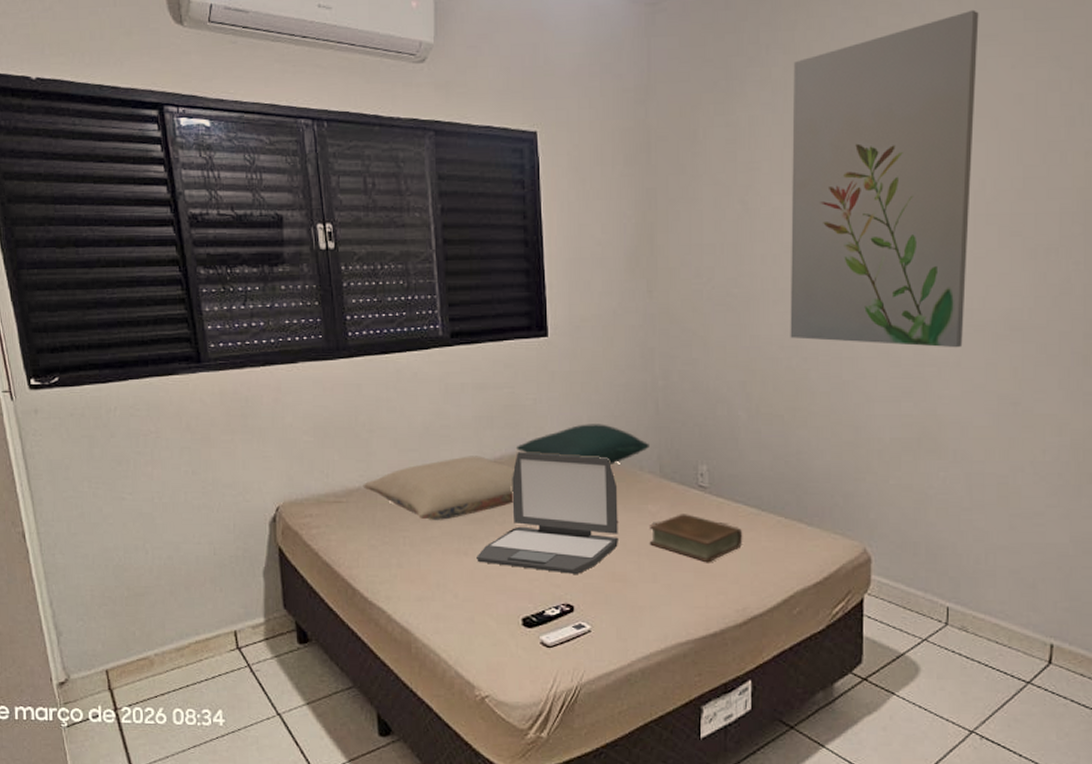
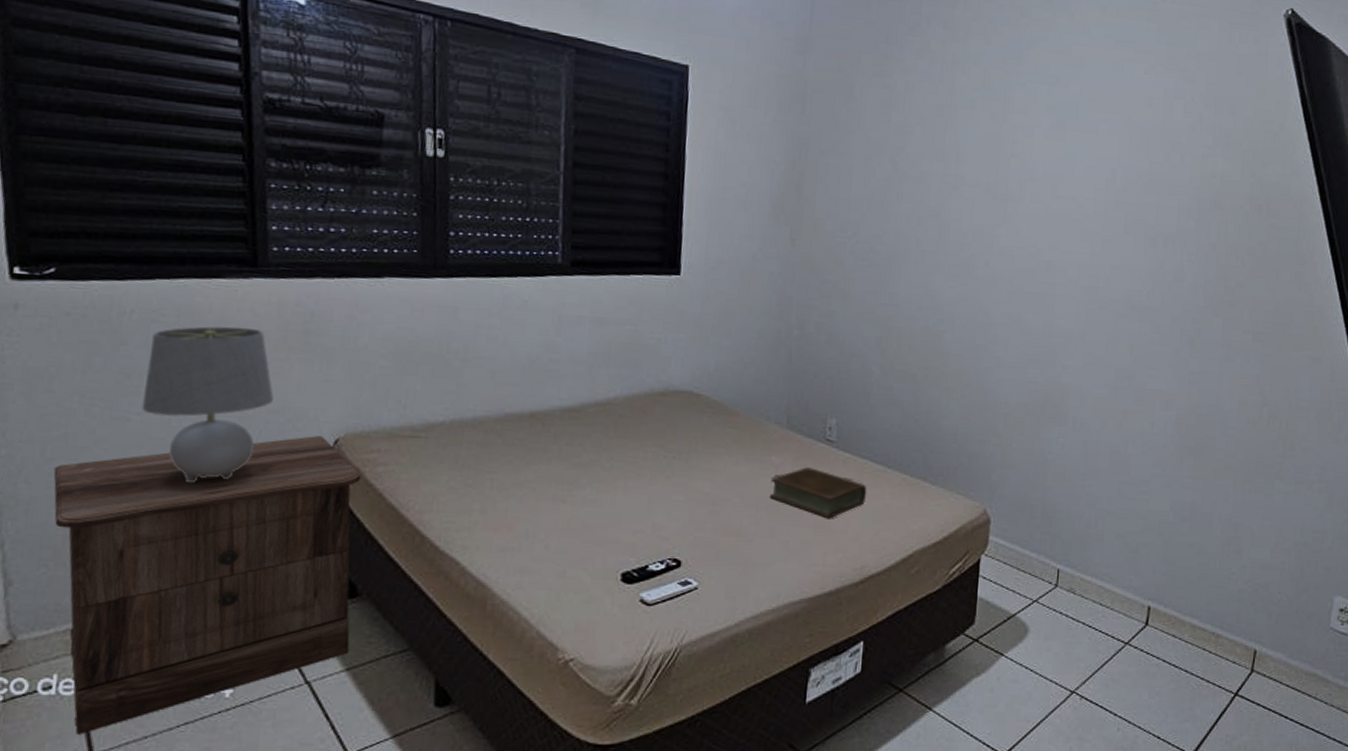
nightstand: none [78,505,307,754] -> present [53,436,362,734]
table lamp: none [131,415,226,550] -> present [141,326,274,484]
pillow: present [363,456,514,520] -> none [447,394,629,463]
laptop: present [476,452,618,574] -> none [575,393,741,527]
pillow: present [515,424,649,464] -> none [633,368,779,413]
wall art: present [790,9,979,348] -> none [928,16,1120,322]

